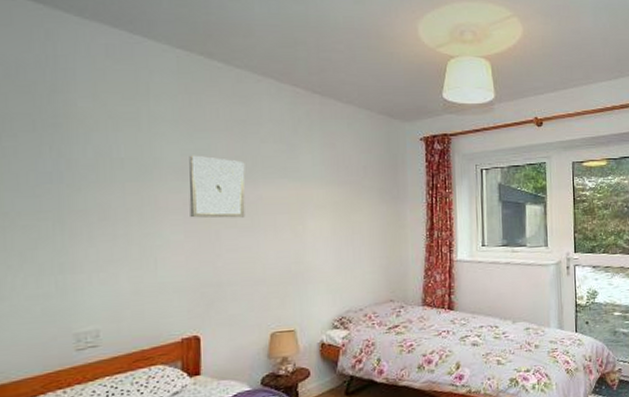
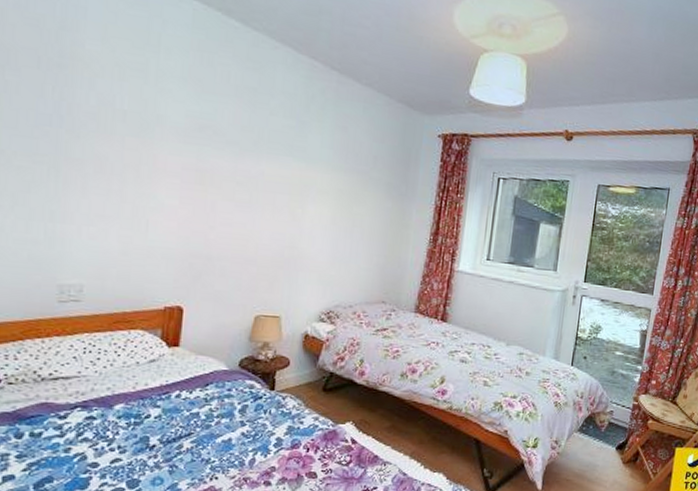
wall art: present [189,155,246,218] -> none [187,117,251,192]

